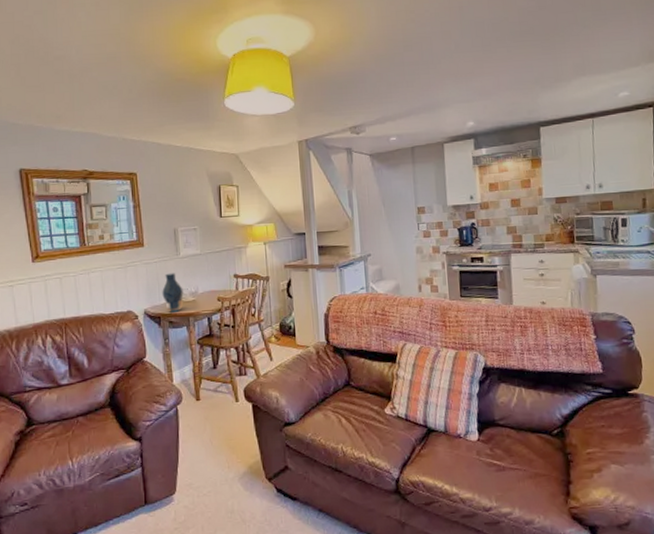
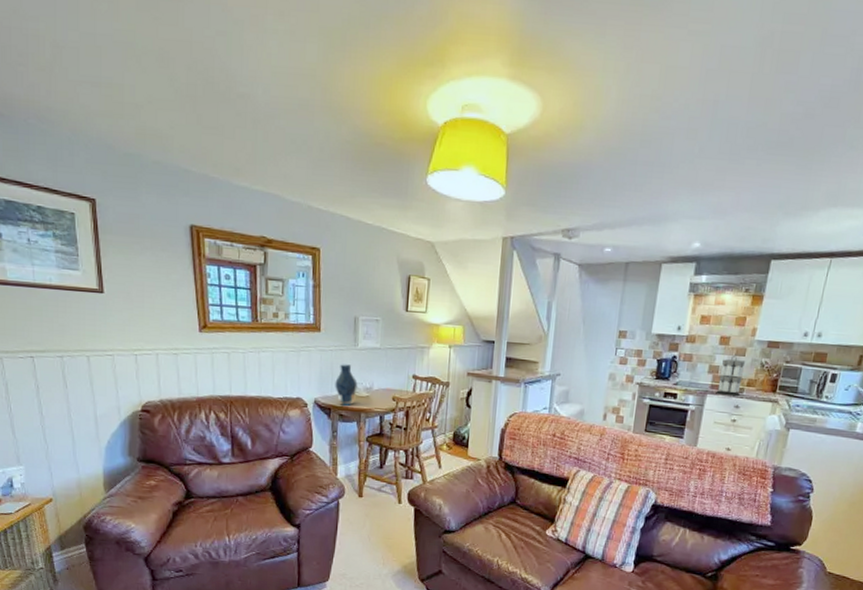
spice rack: none [518,214,541,253] -> present [716,354,746,397]

